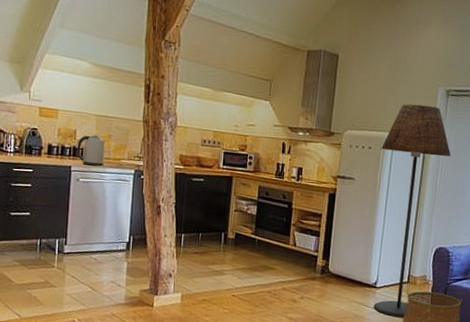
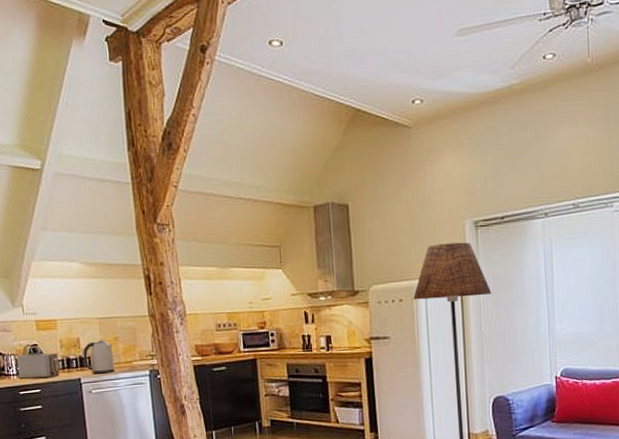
toaster: none [15,135,54,161] -> present [16,352,60,380]

